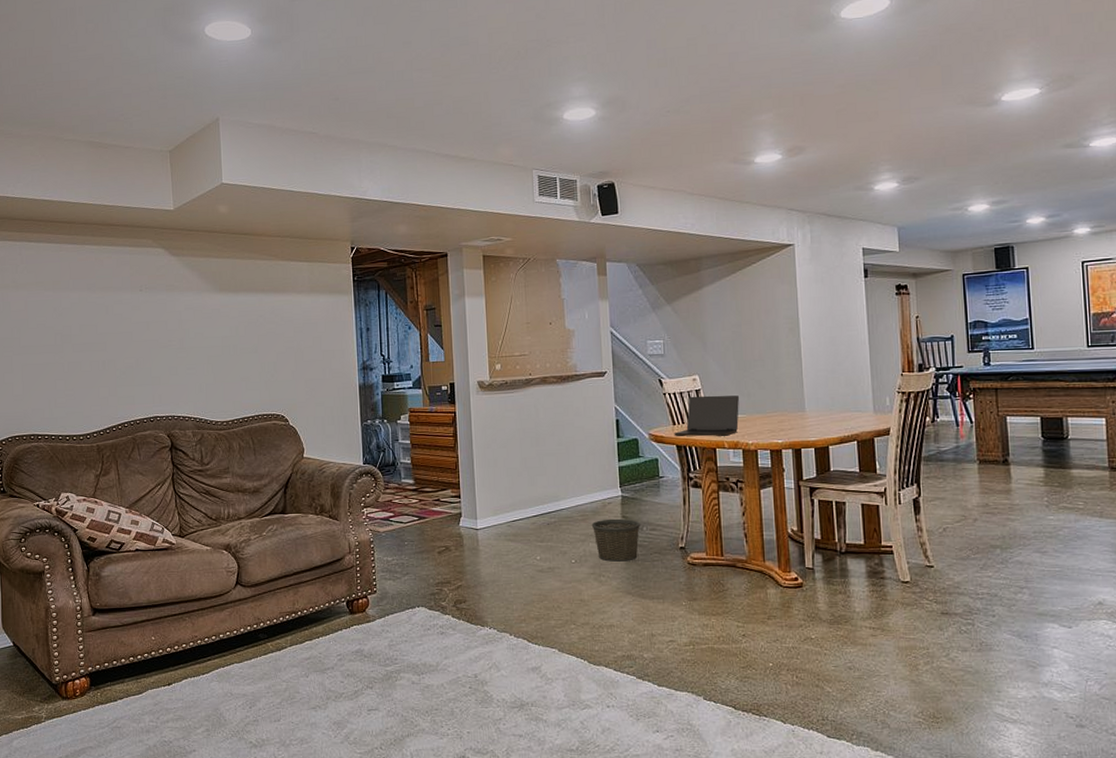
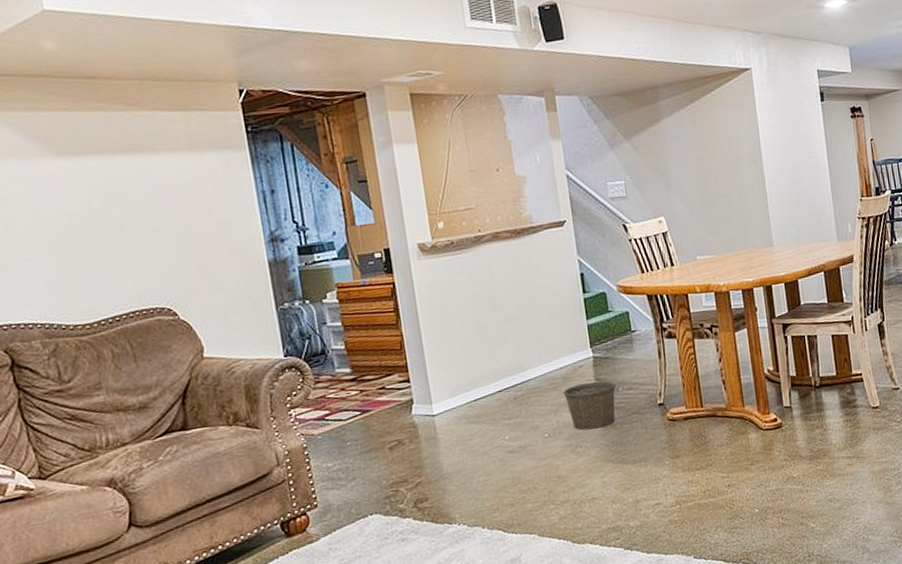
laptop: present [674,395,739,437] -> none [643,235,709,285]

